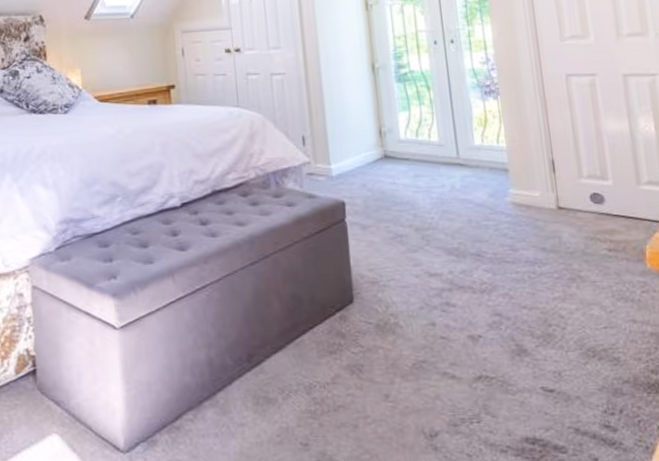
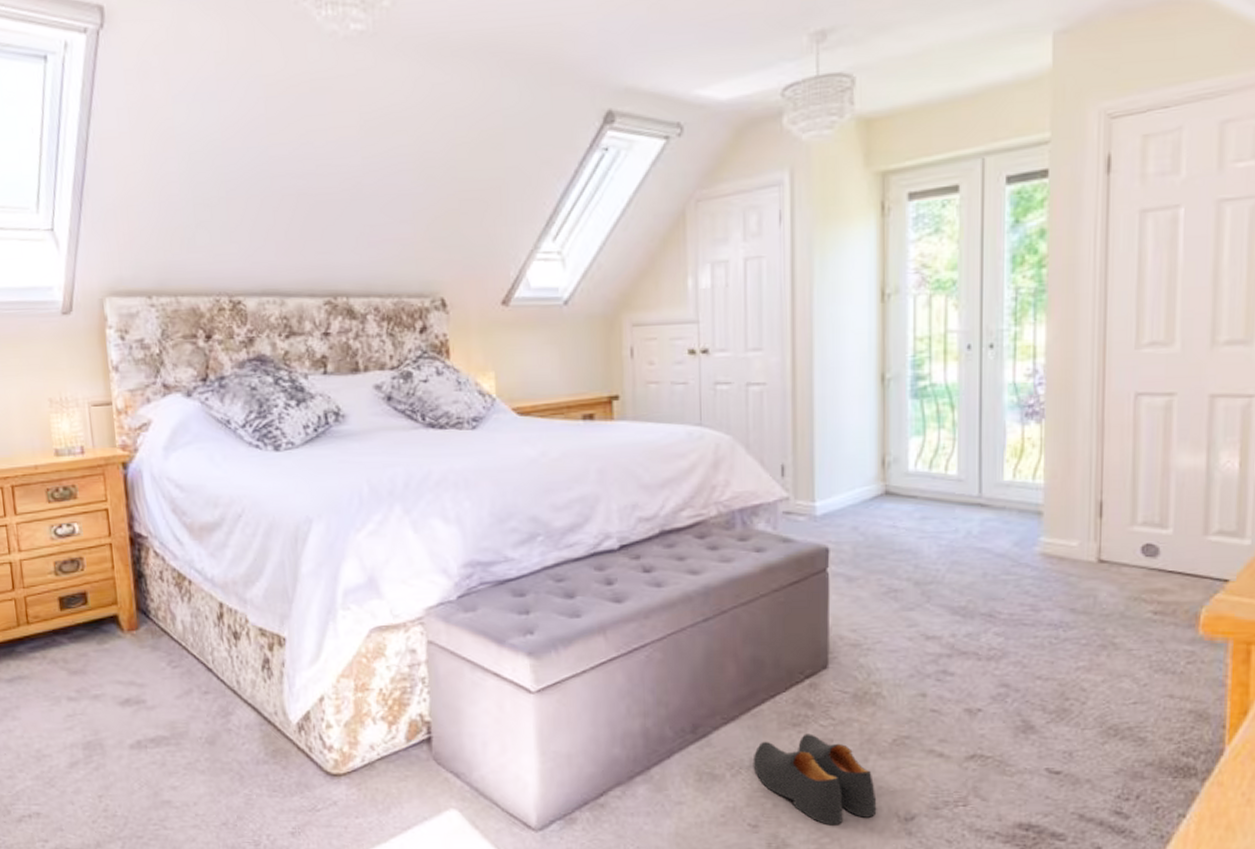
shoes: none [299,360,406,443] -> present [753,734,877,826]

